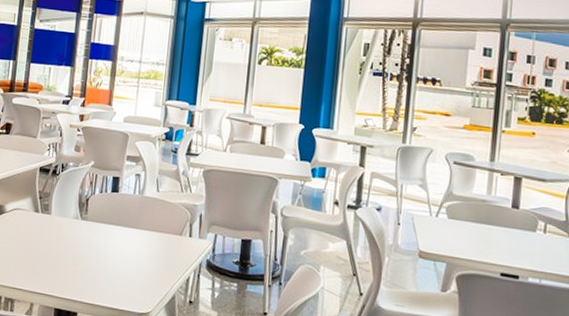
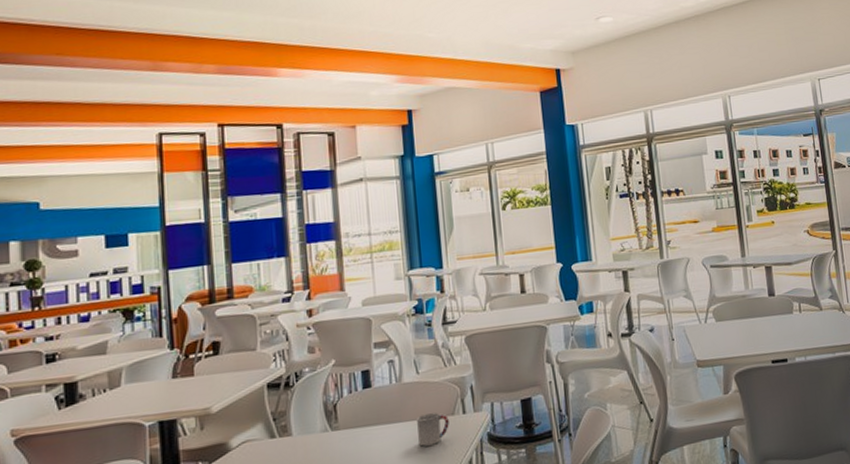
cup: none [148,227,177,256] -> present [417,413,449,447]

